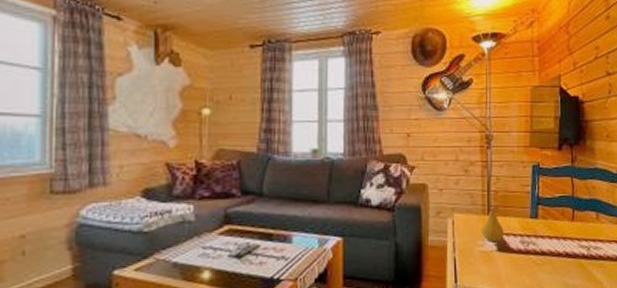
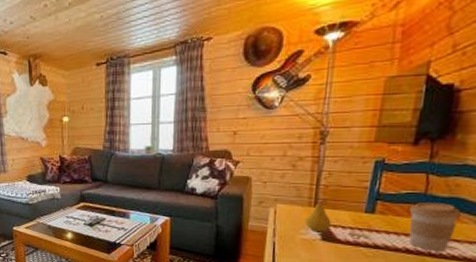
coffee cup: none [563,205,599,253] -> present [409,203,461,252]

